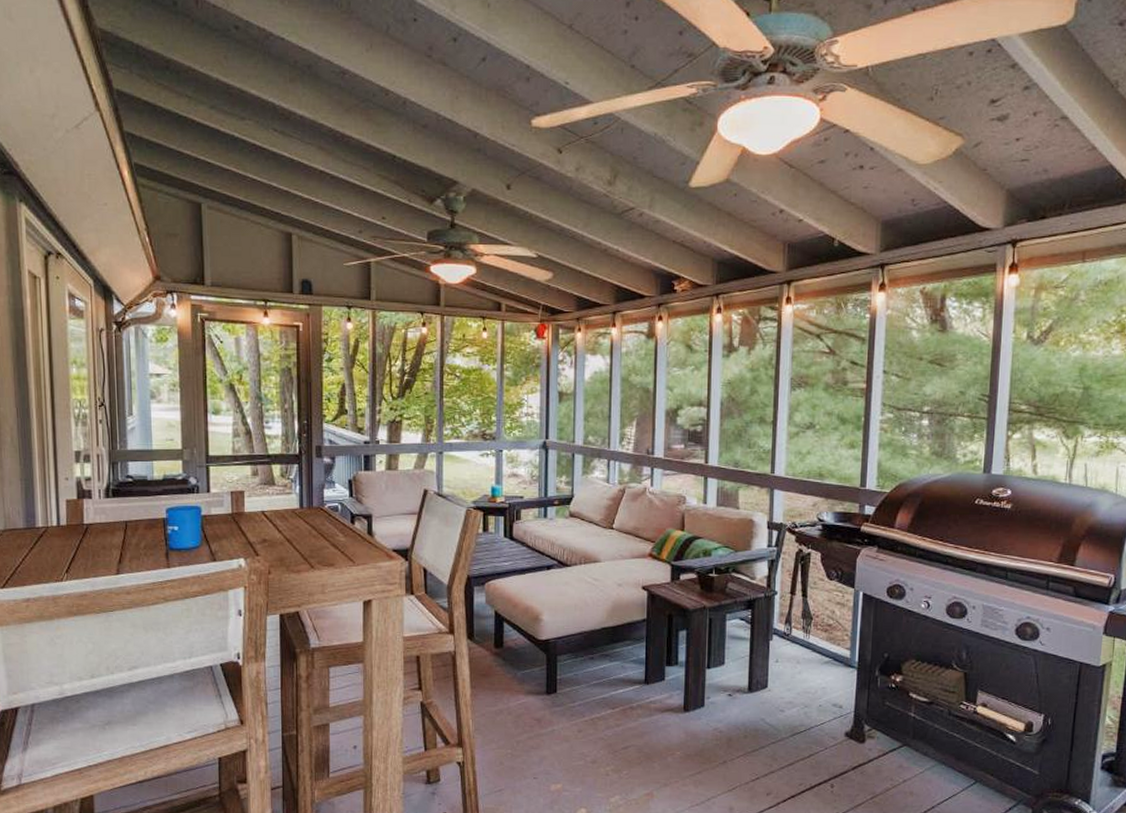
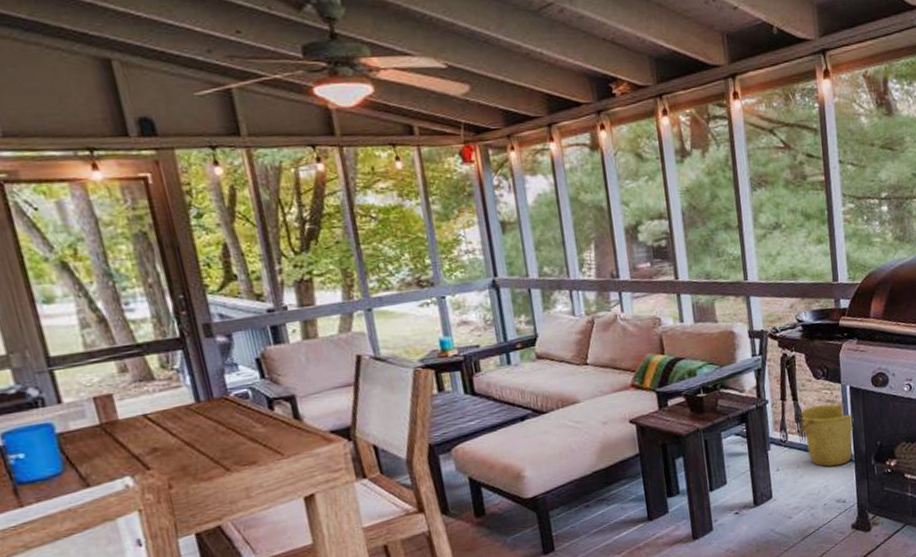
bucket: none [804,606,863,670] -> present [799,403,854,467]

